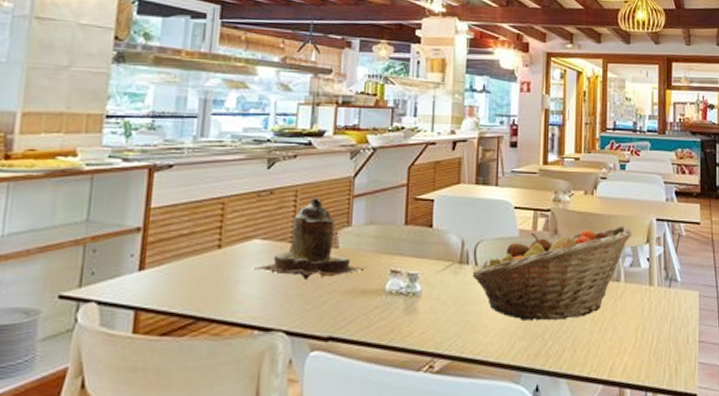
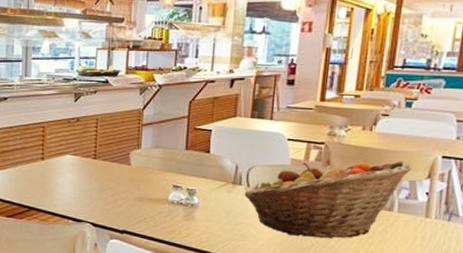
teapot: present [254,197,367,279] -> none [68,124,153,187]

